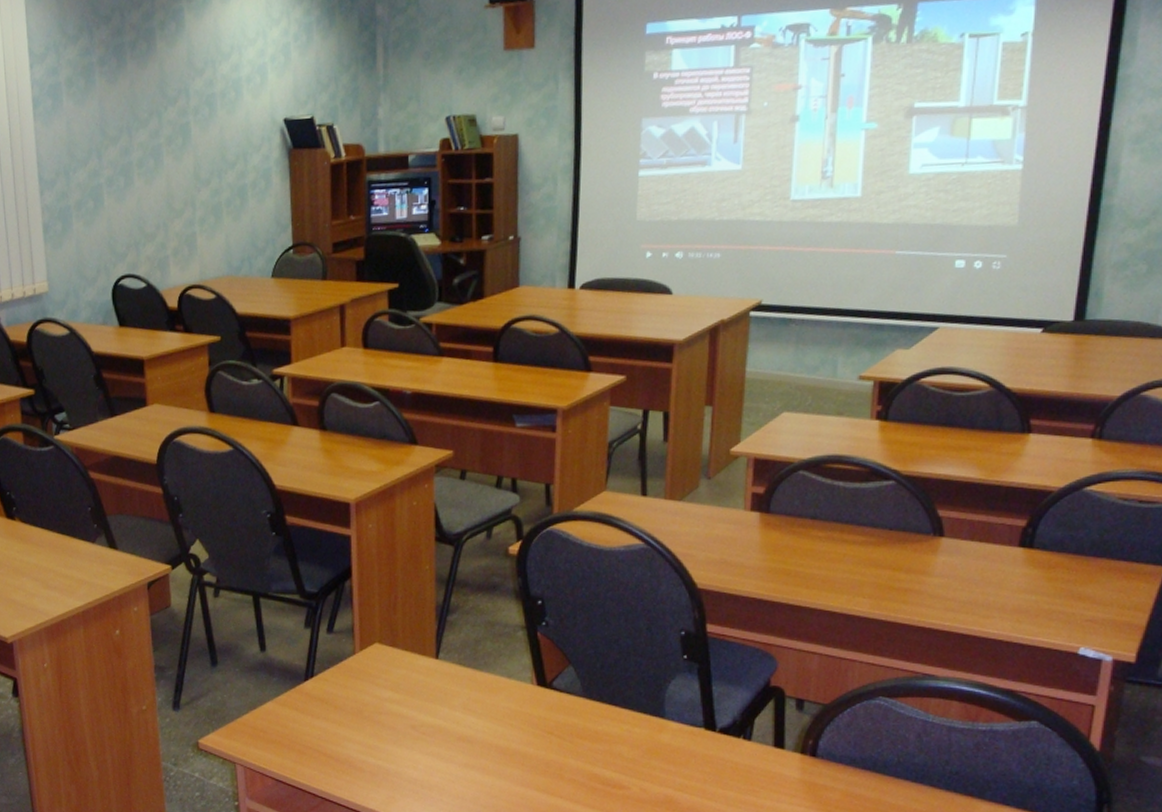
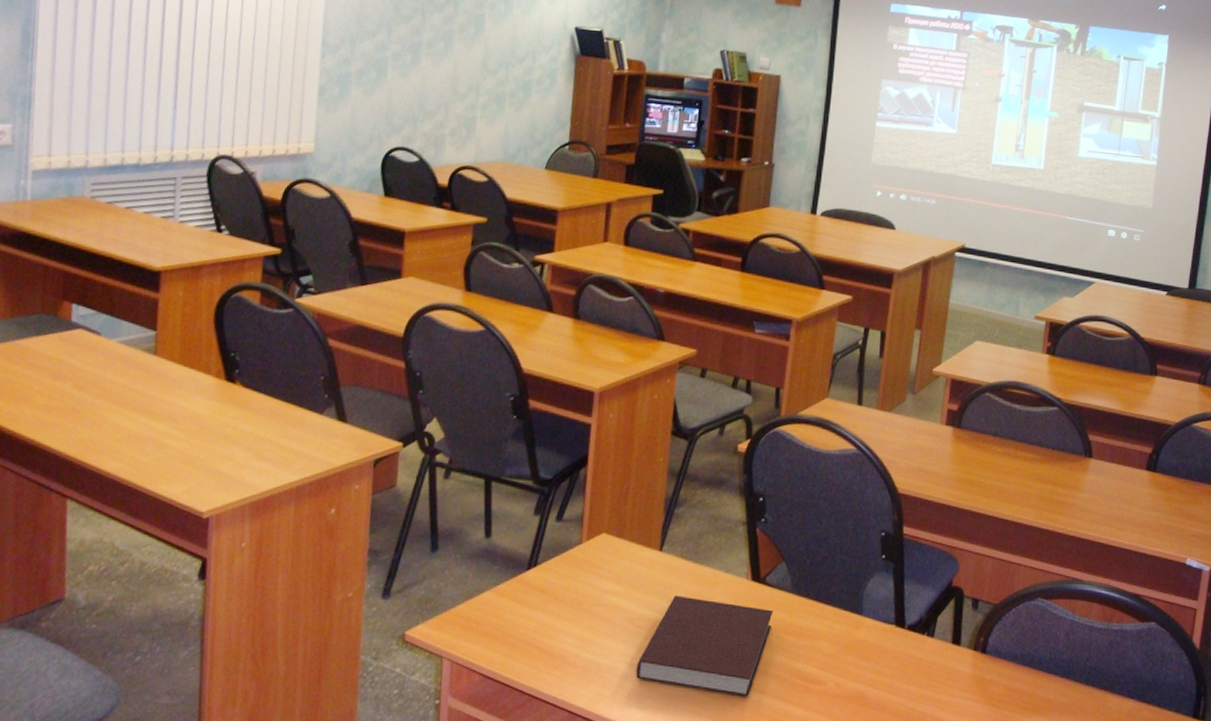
notebook: none [424,702,564,801] -> present [636,595,774,697]

